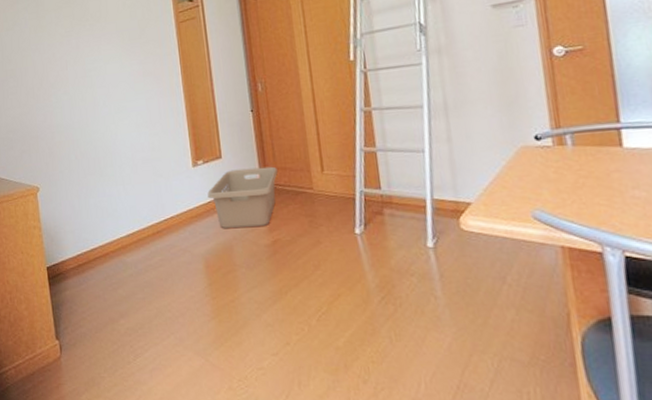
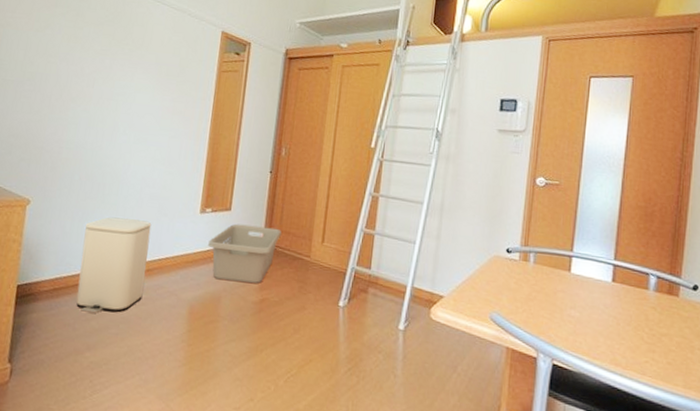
pedal bin: none [91,185,159,282] -> present [76,217,152,313]

